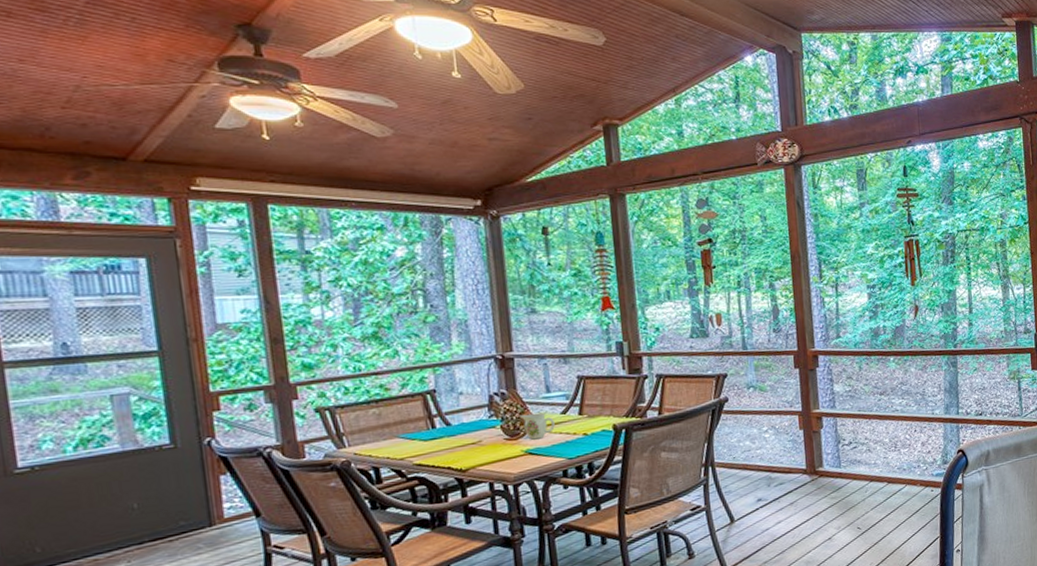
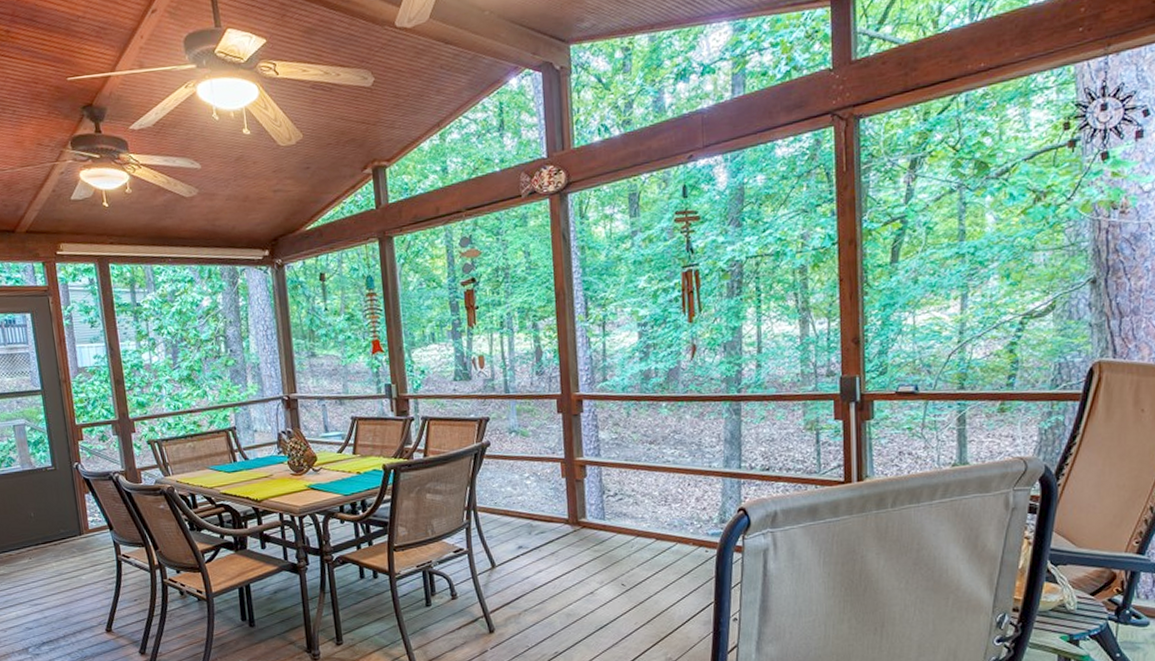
pitcher: present [518,413,555,440] -> none [302,451,333,476]

